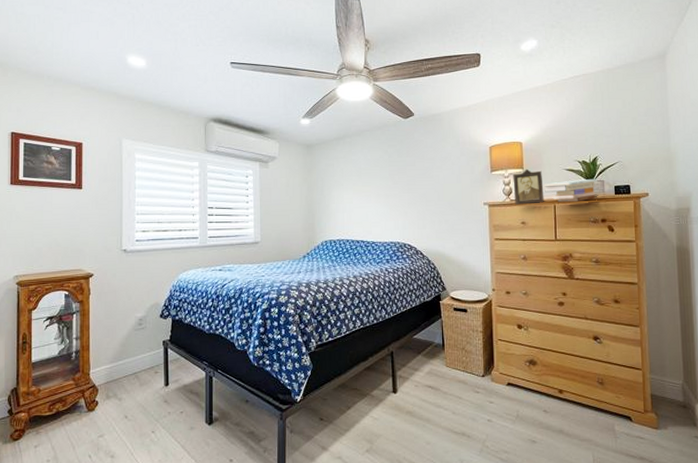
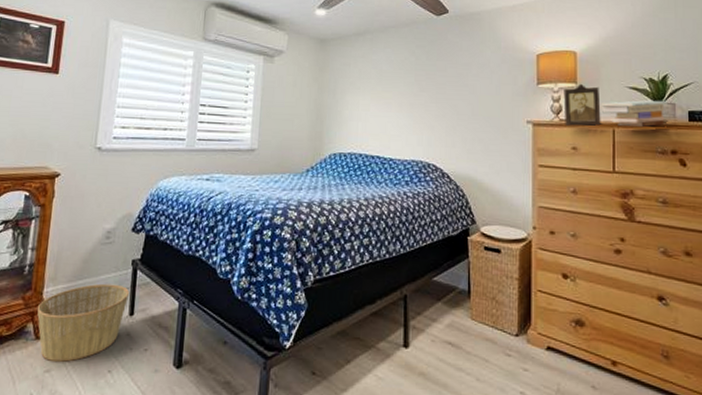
basket: none [86,362,163,428] -> present [36,283,129,362]

